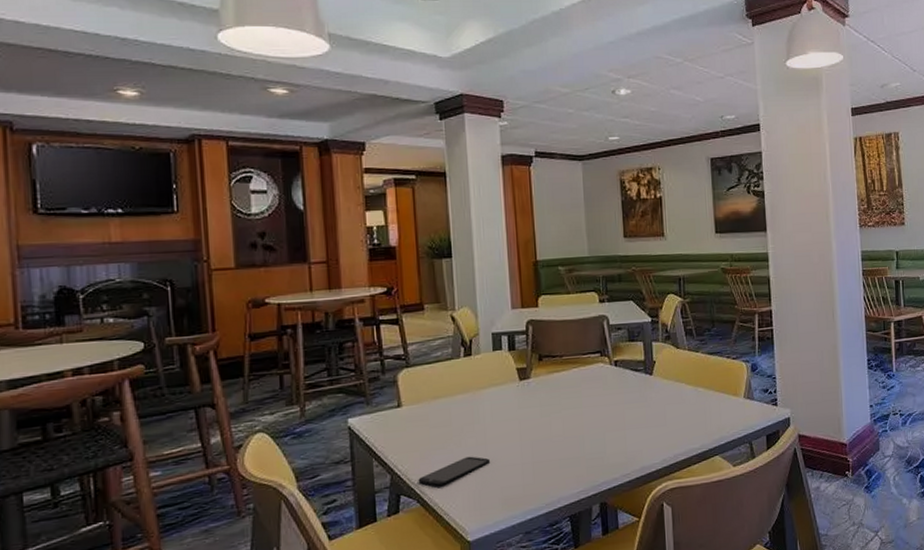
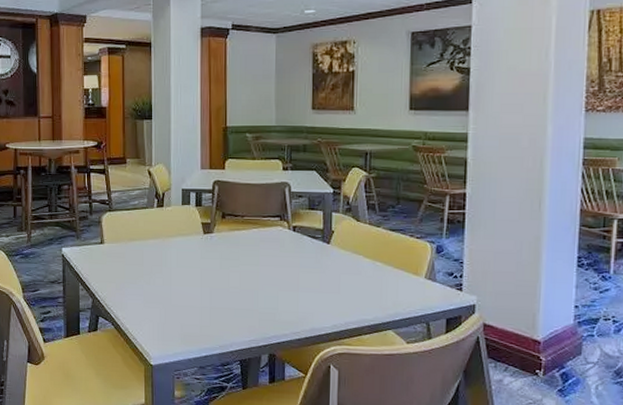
smartphone: present [418,456,491,486] -> none [114,293,174,314]

